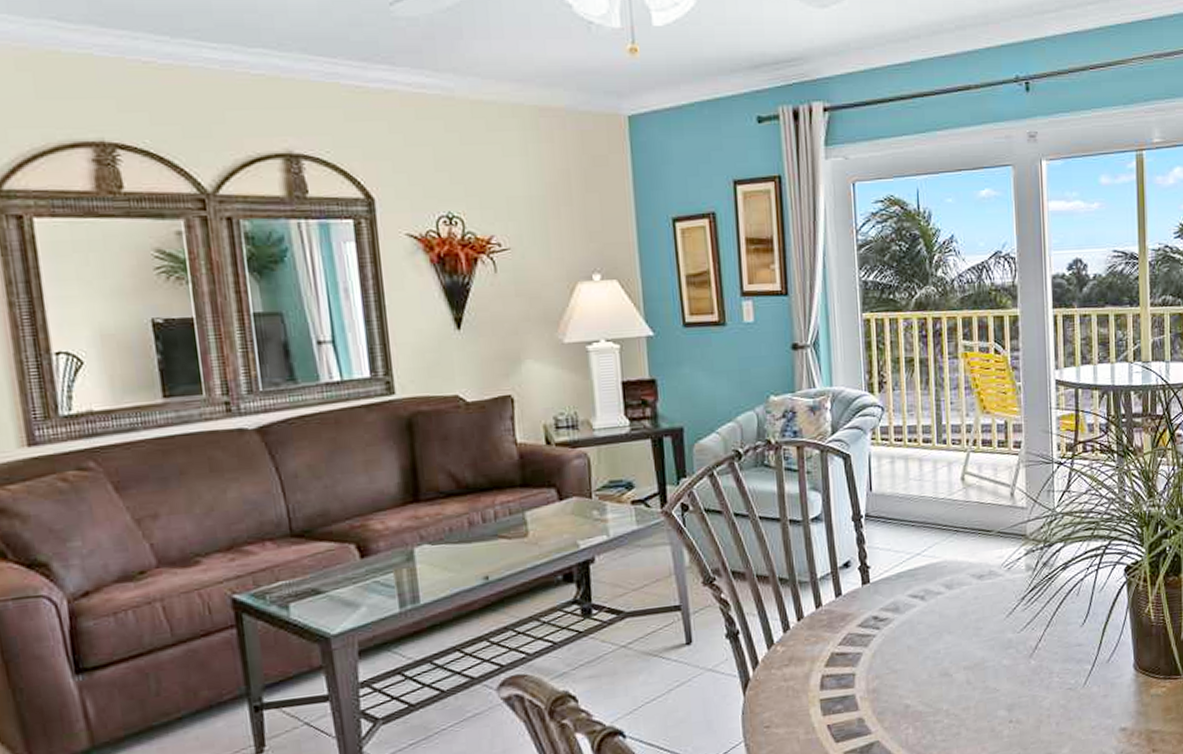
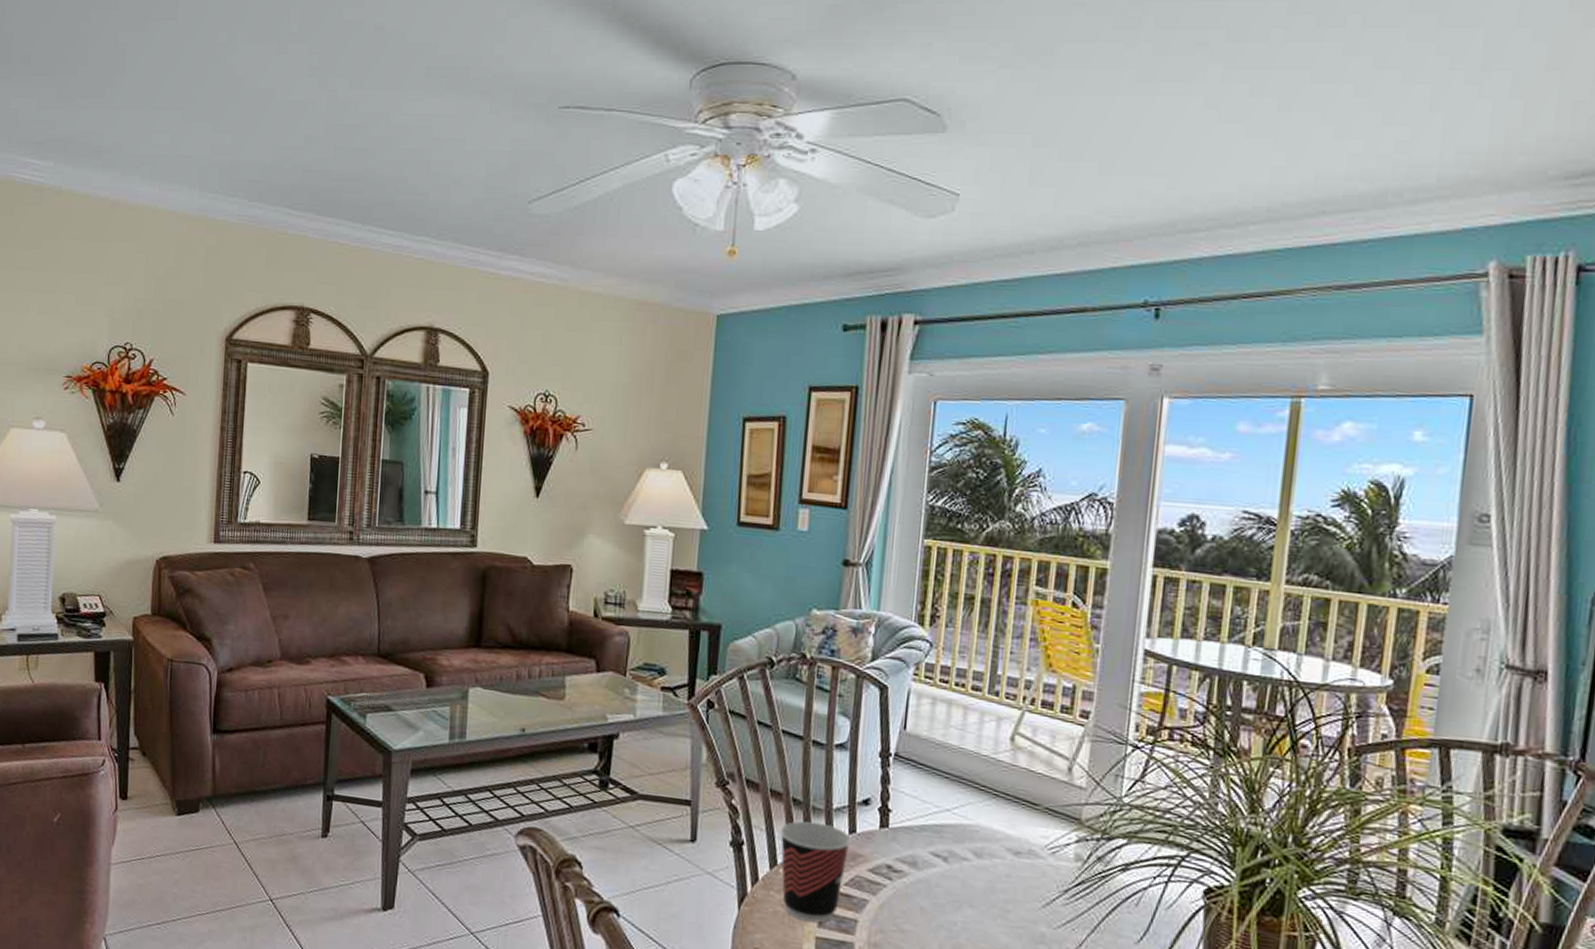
cup: none [772,594,839,688] -> present [780,821,851,923]

